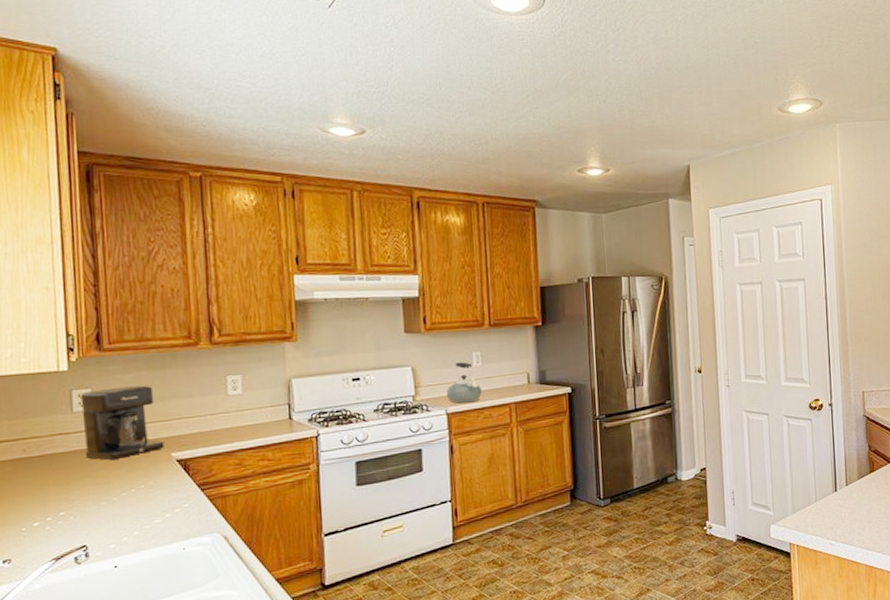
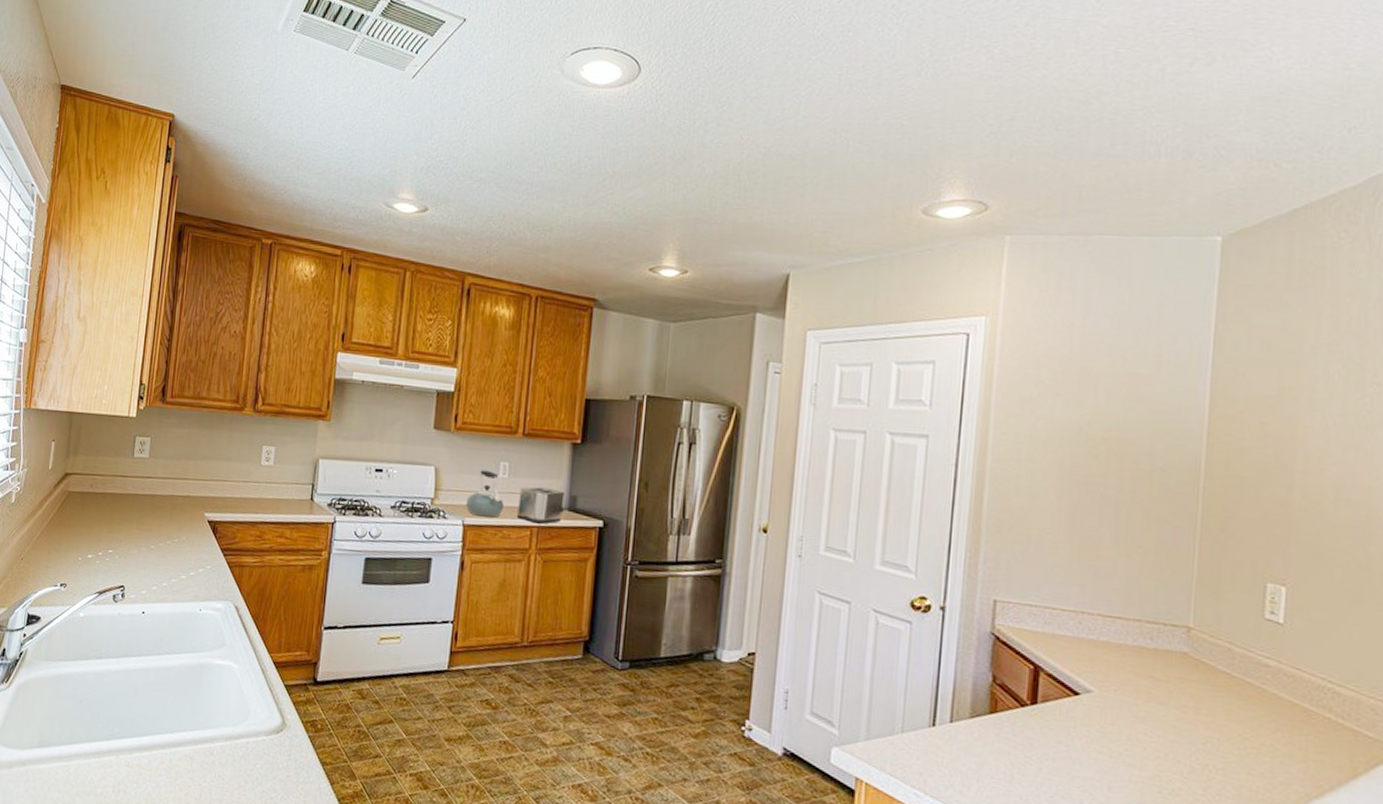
coffee maker: present [80,385,164,460] -> none [136,439,200,509]
toaster: none [494,368,537,400] -> present [516,486,565,524]

